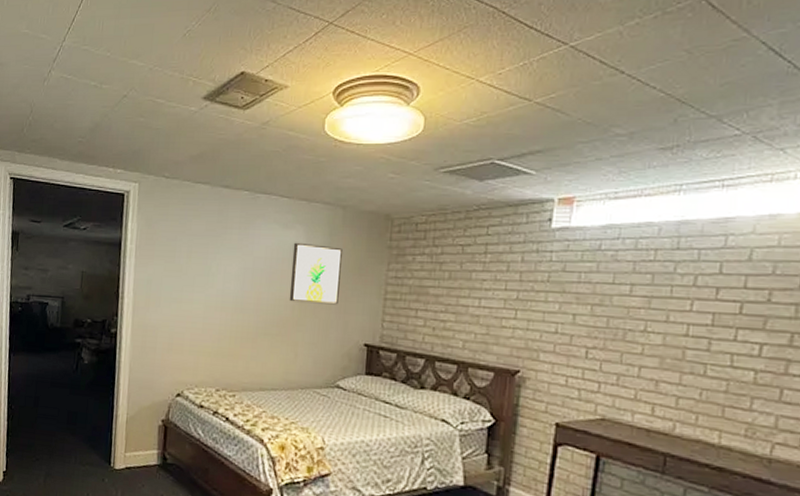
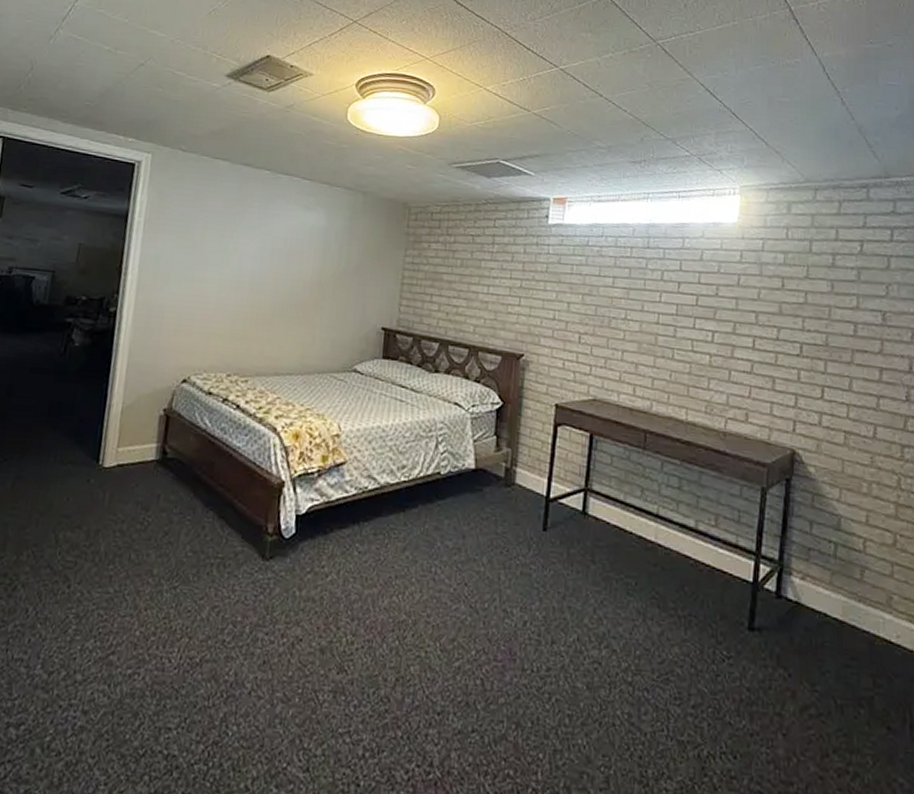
wall art: present [289,242,342,305] -> none [308,224,362,288]

